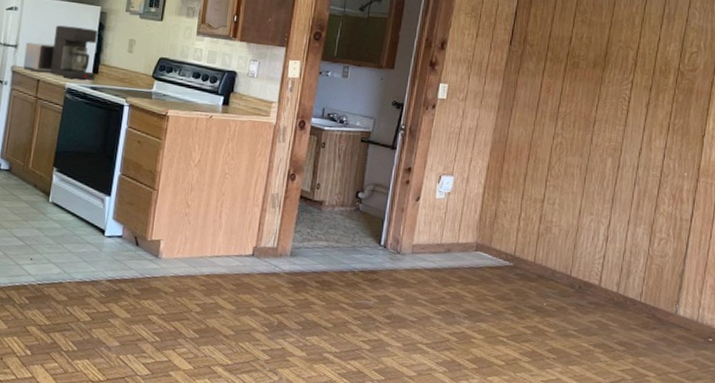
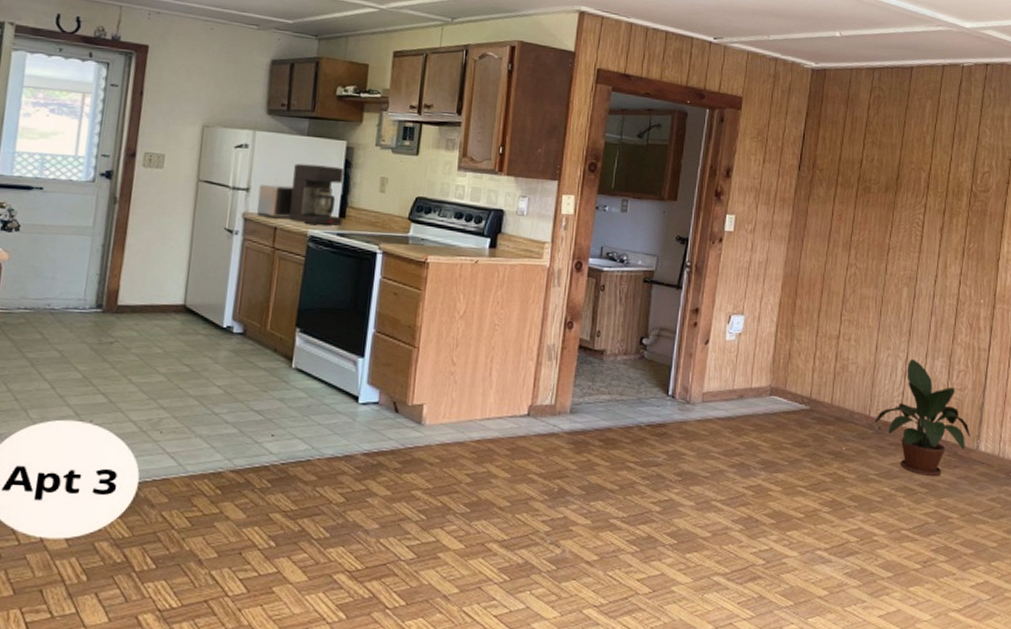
potted plant: none [575,225,669,336] -> present [874,359,970,476]

